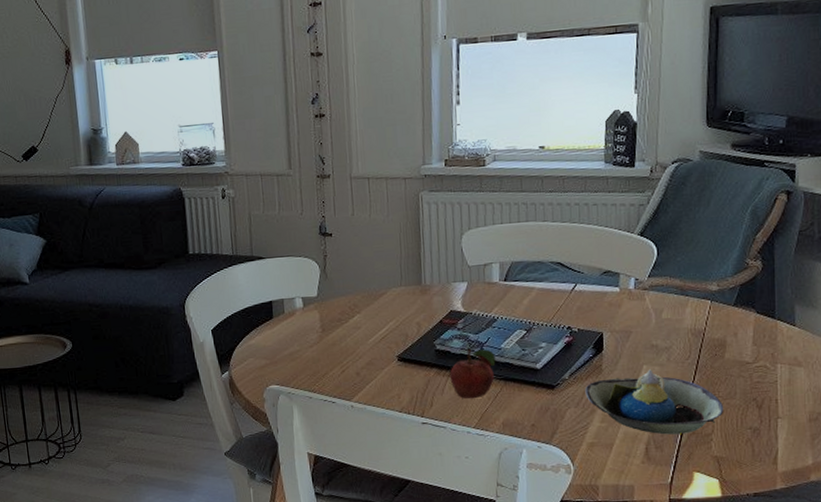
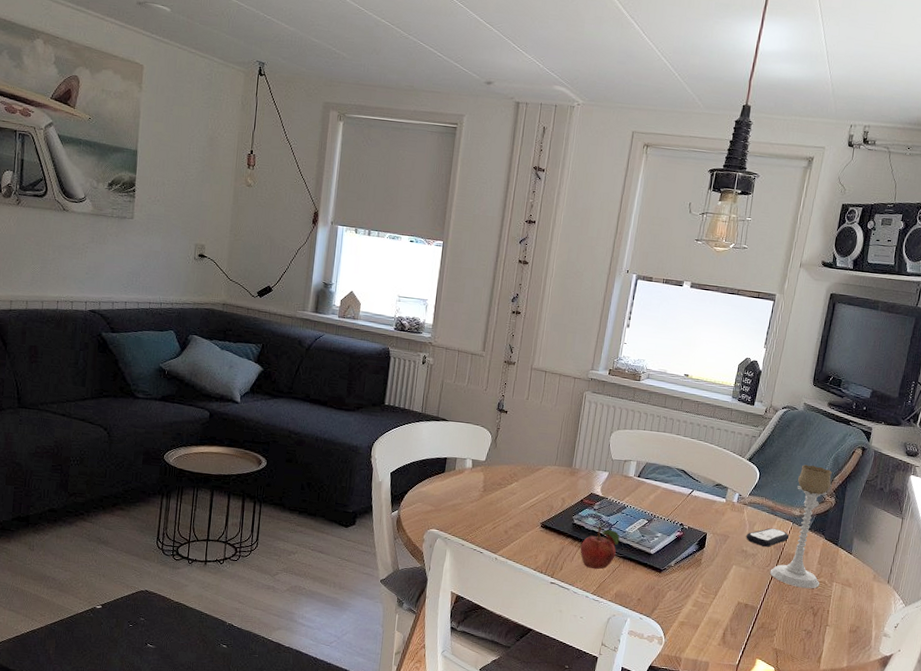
decorative bowl: present [585,369,724,435] -> none [684,569,789,627]
remote control: none [653,311,708,337] -> present [746,528,789,548]
candle holder: none [691,225,760,378] -> present [769,464,832,589]

